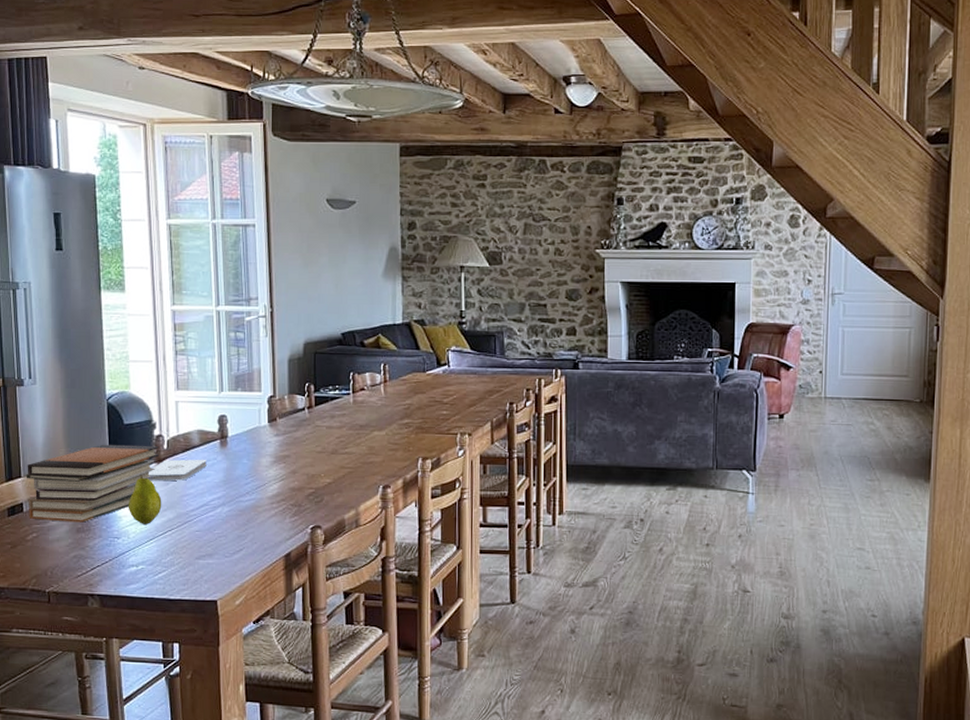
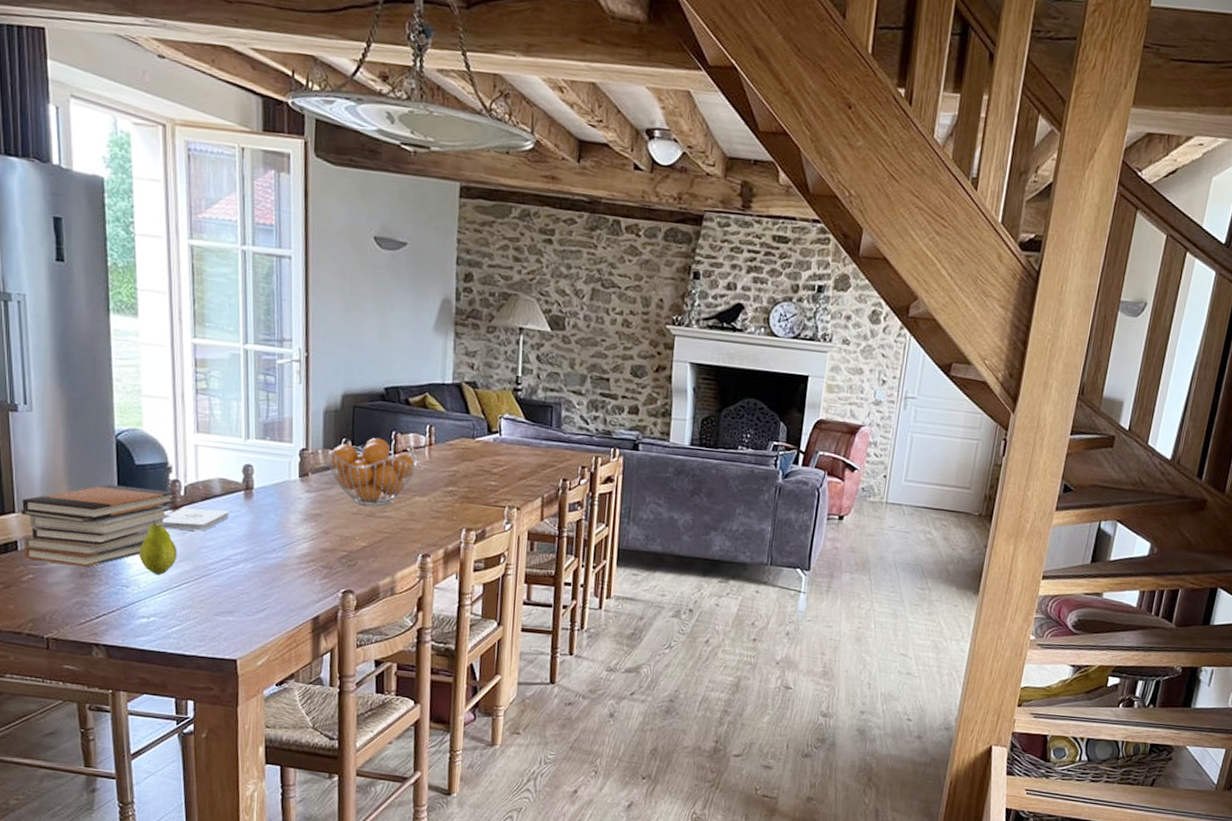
fruit basket: none [291,379,375,443] -> present [326,437,418,506]

